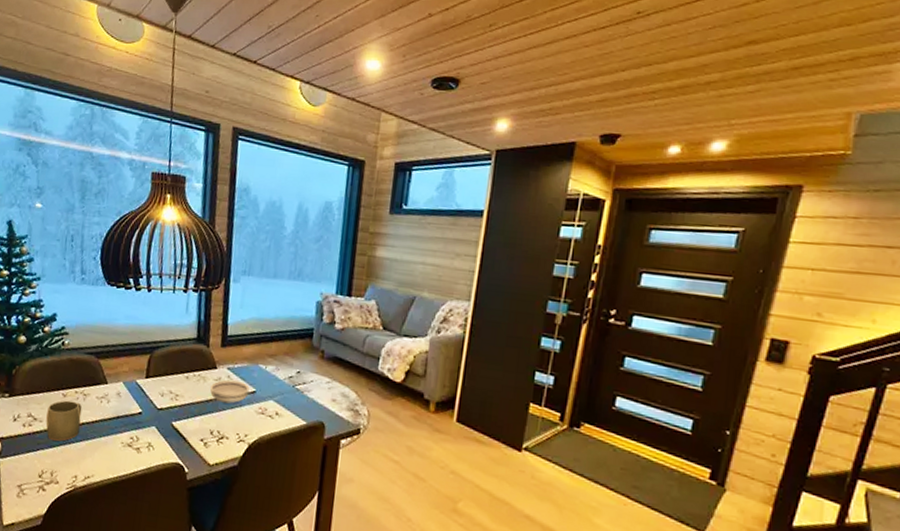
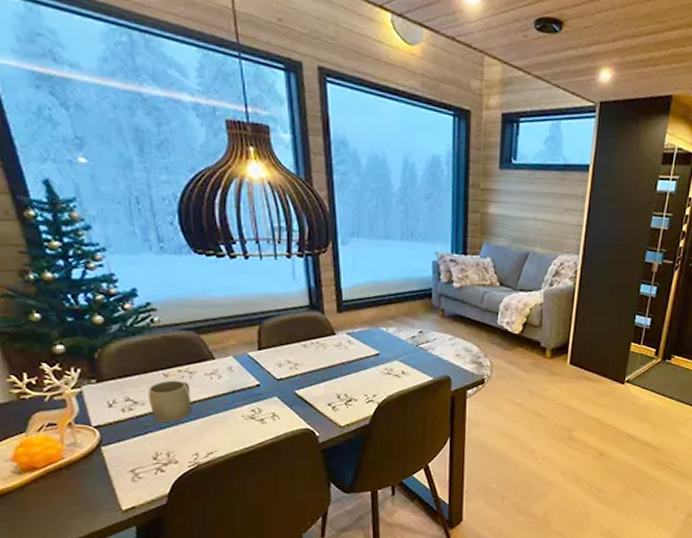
bowl: present [209,379,250,404] -> none [330,344,373,368]

